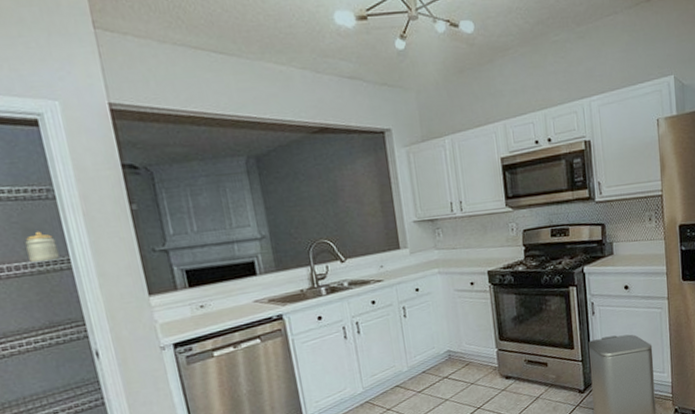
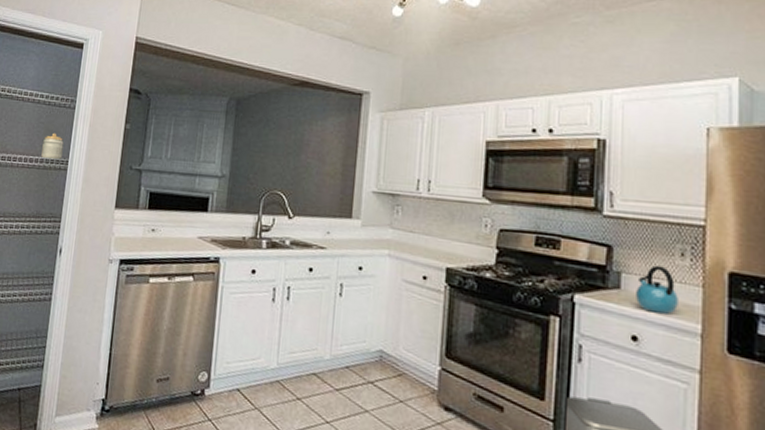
kettle: none [624,231,651,266] -> present [636,265,678,315]

